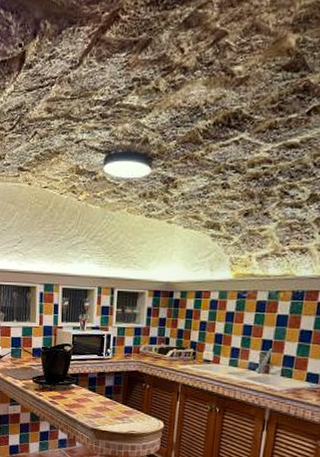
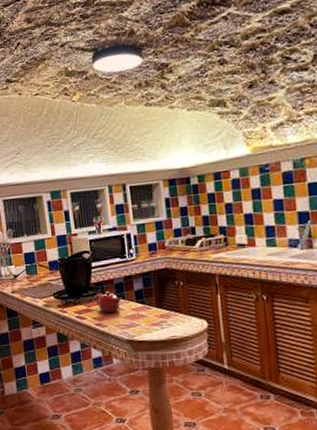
teapot: none [70,383,93,402] -> present [95,291,122,313]

